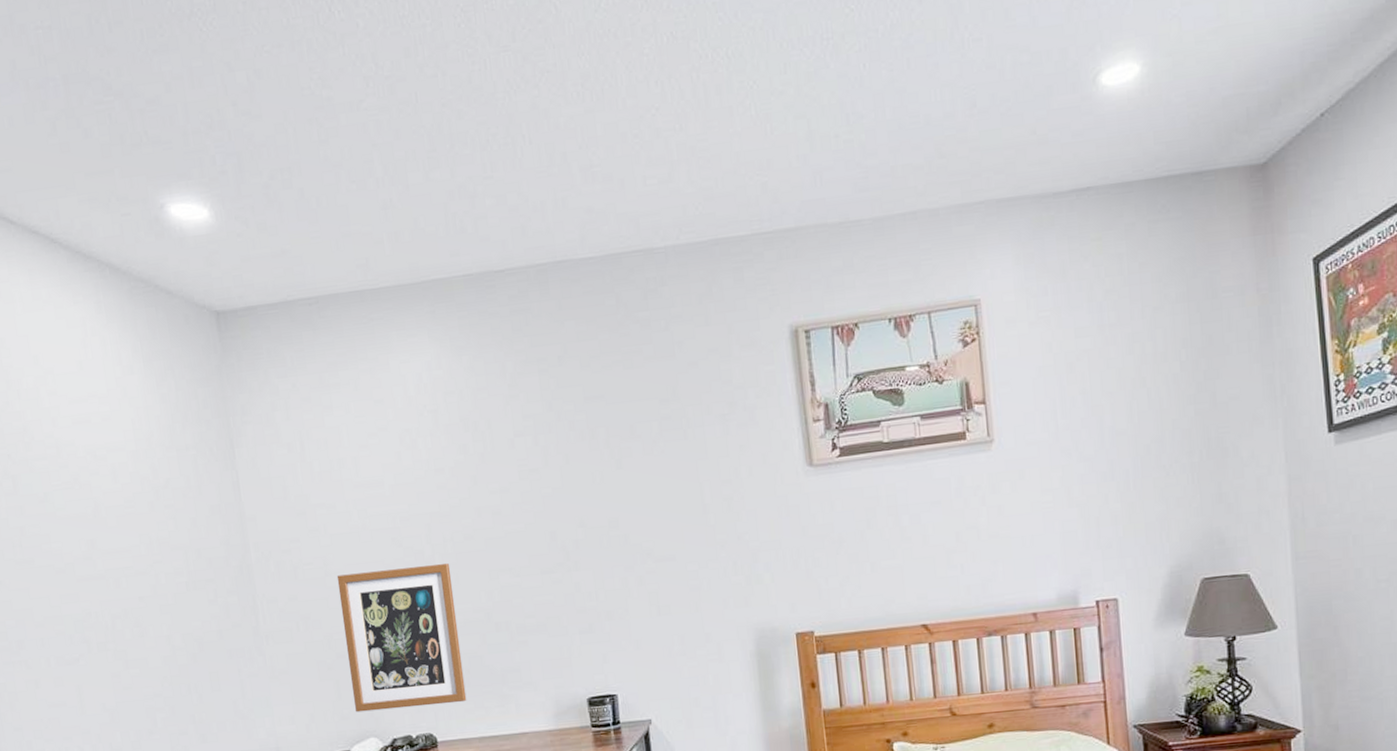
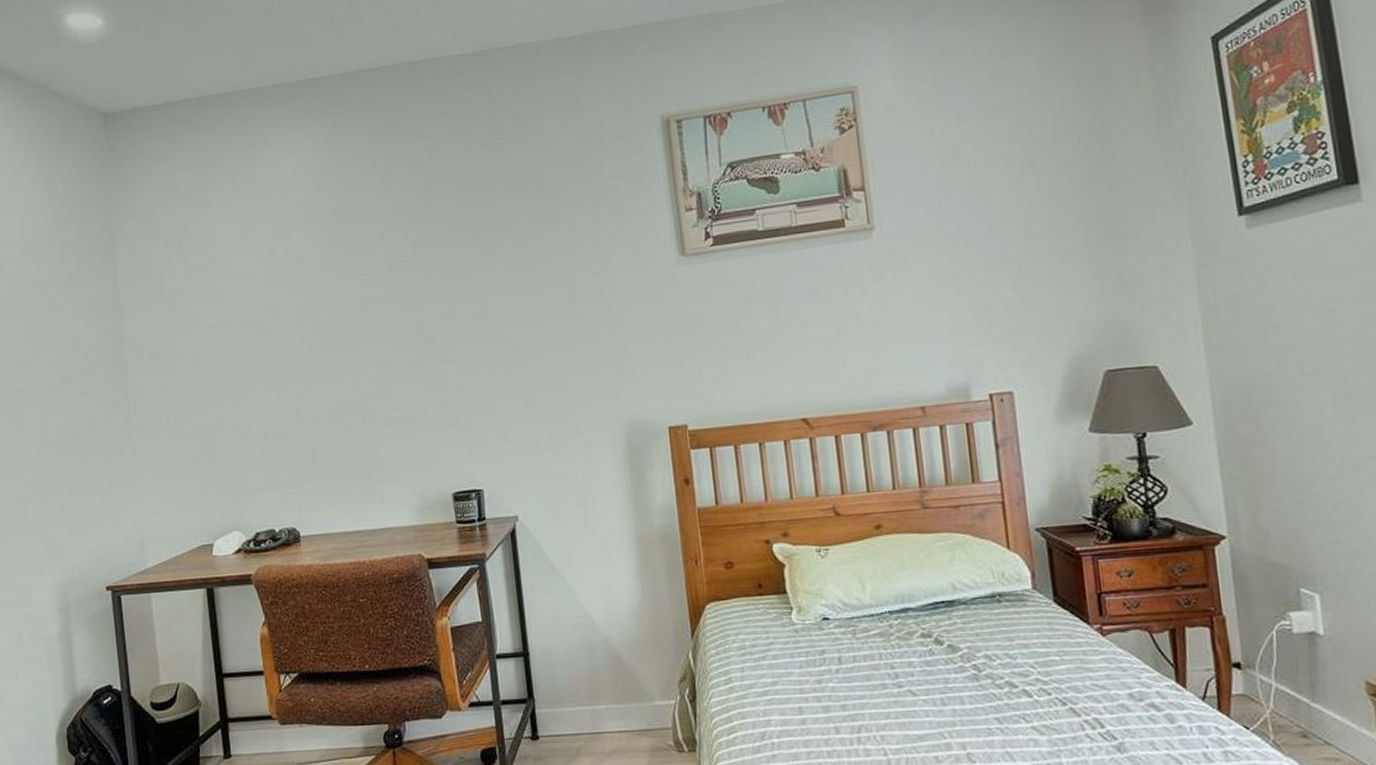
wall art: present [336,564,467,713] -> none [207,355,331,505]

